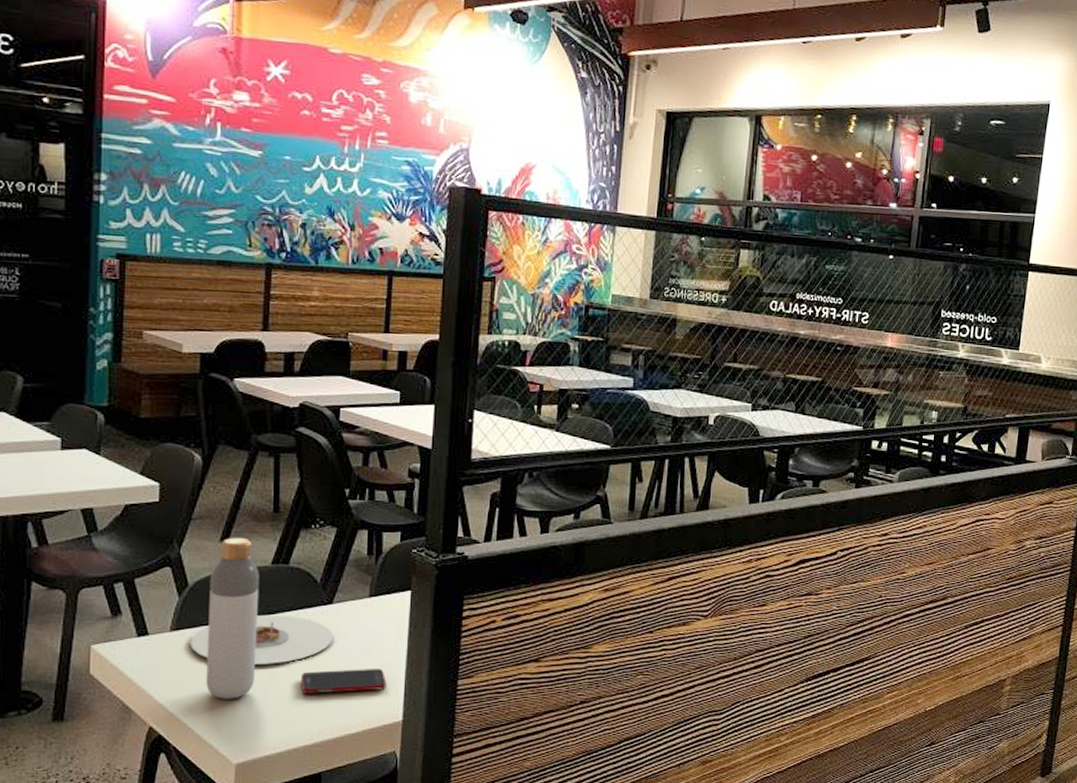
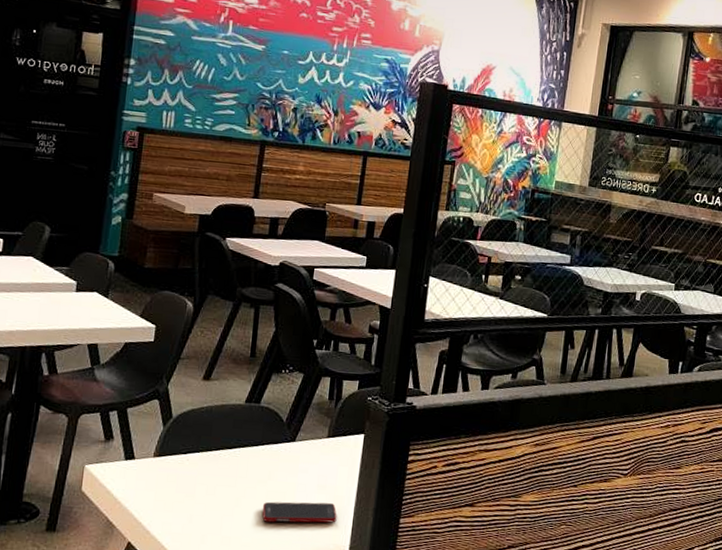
plate: present [189,614,333,664] -> none [169,447,294,493]
bottle: present [206,537,260,699] -> none [180,376,234,522]

